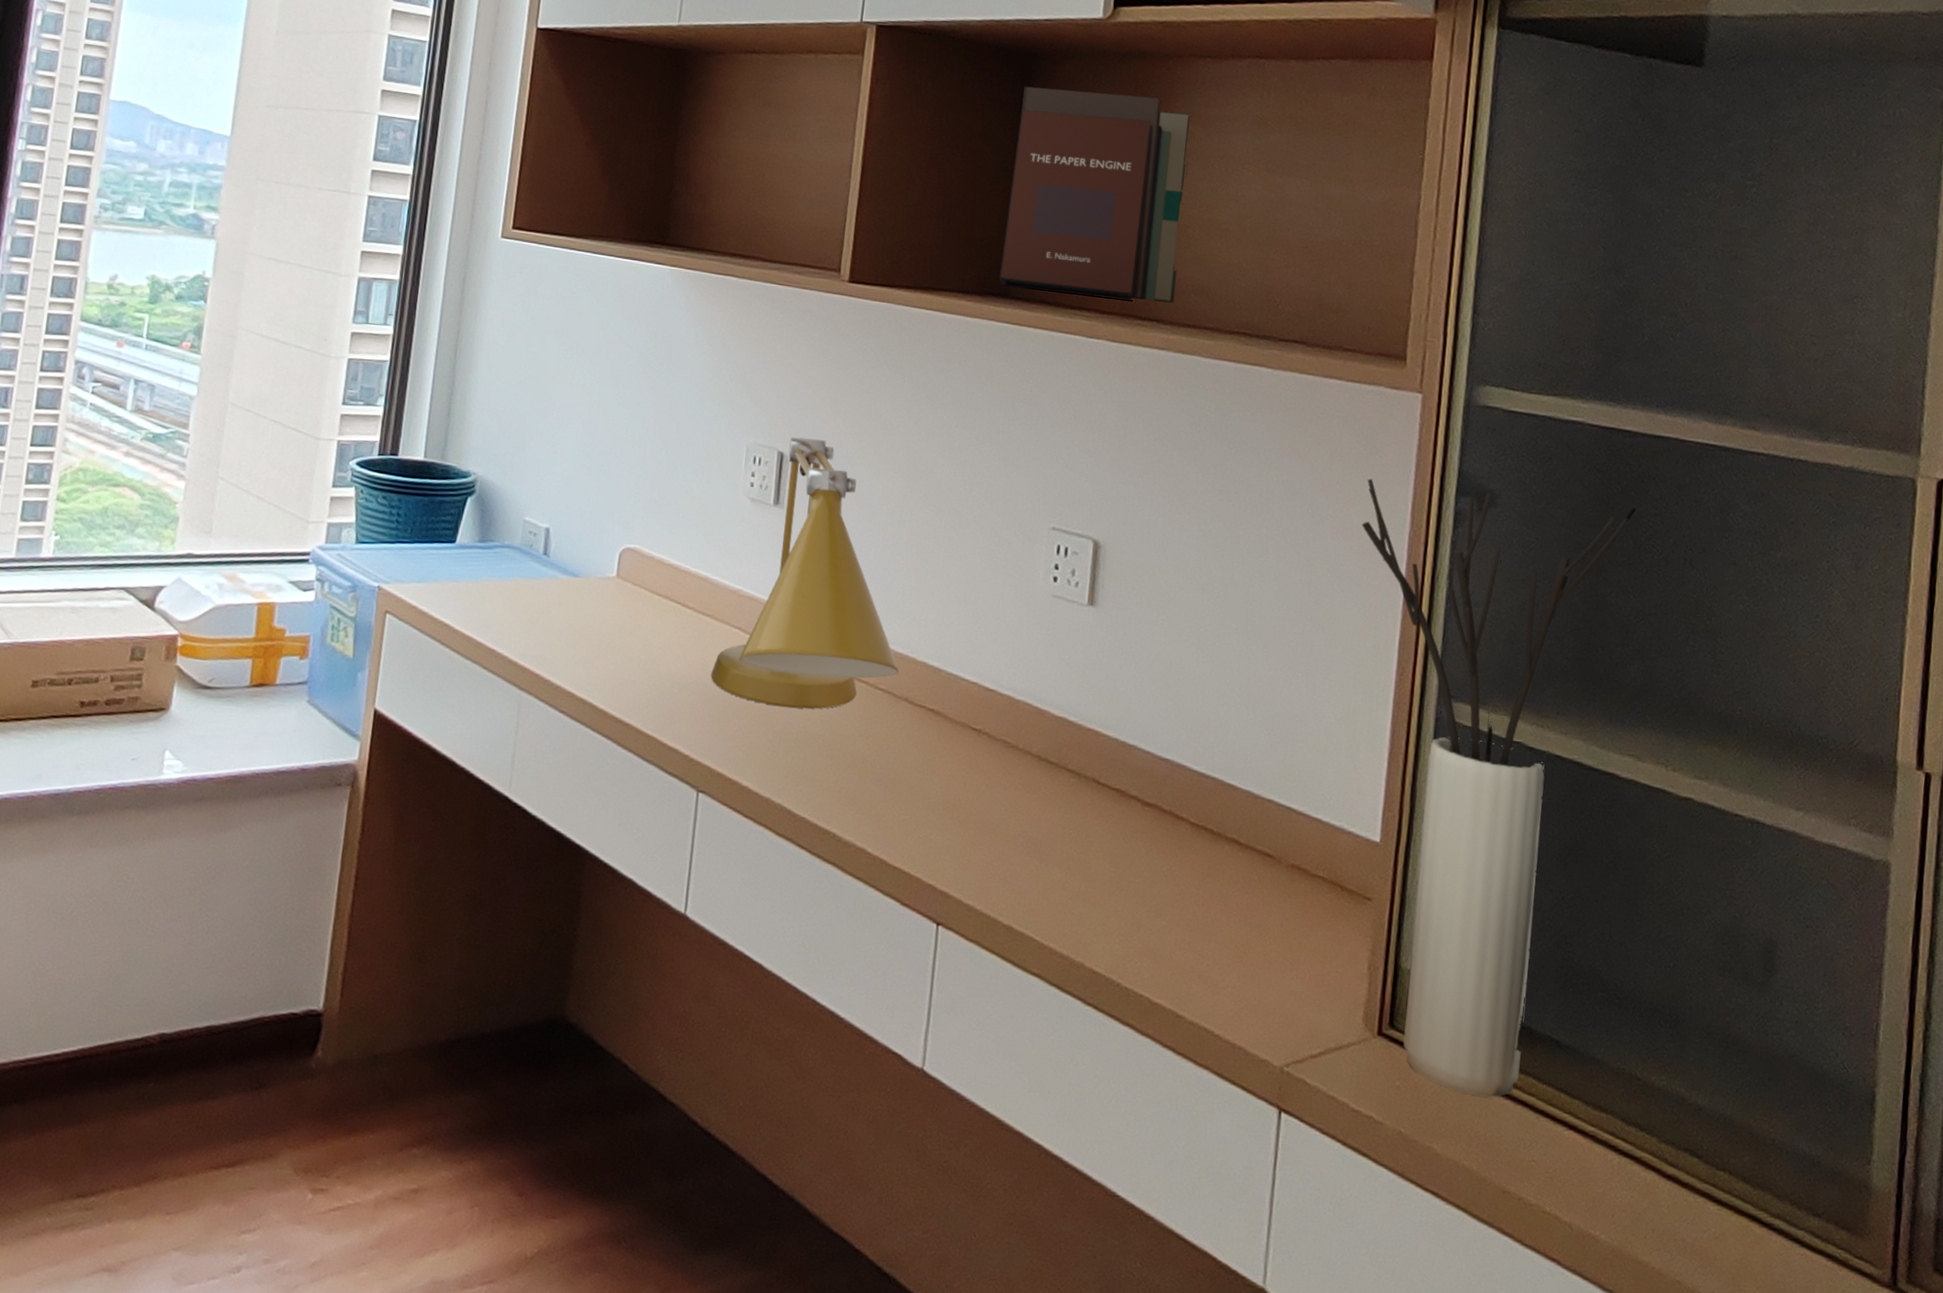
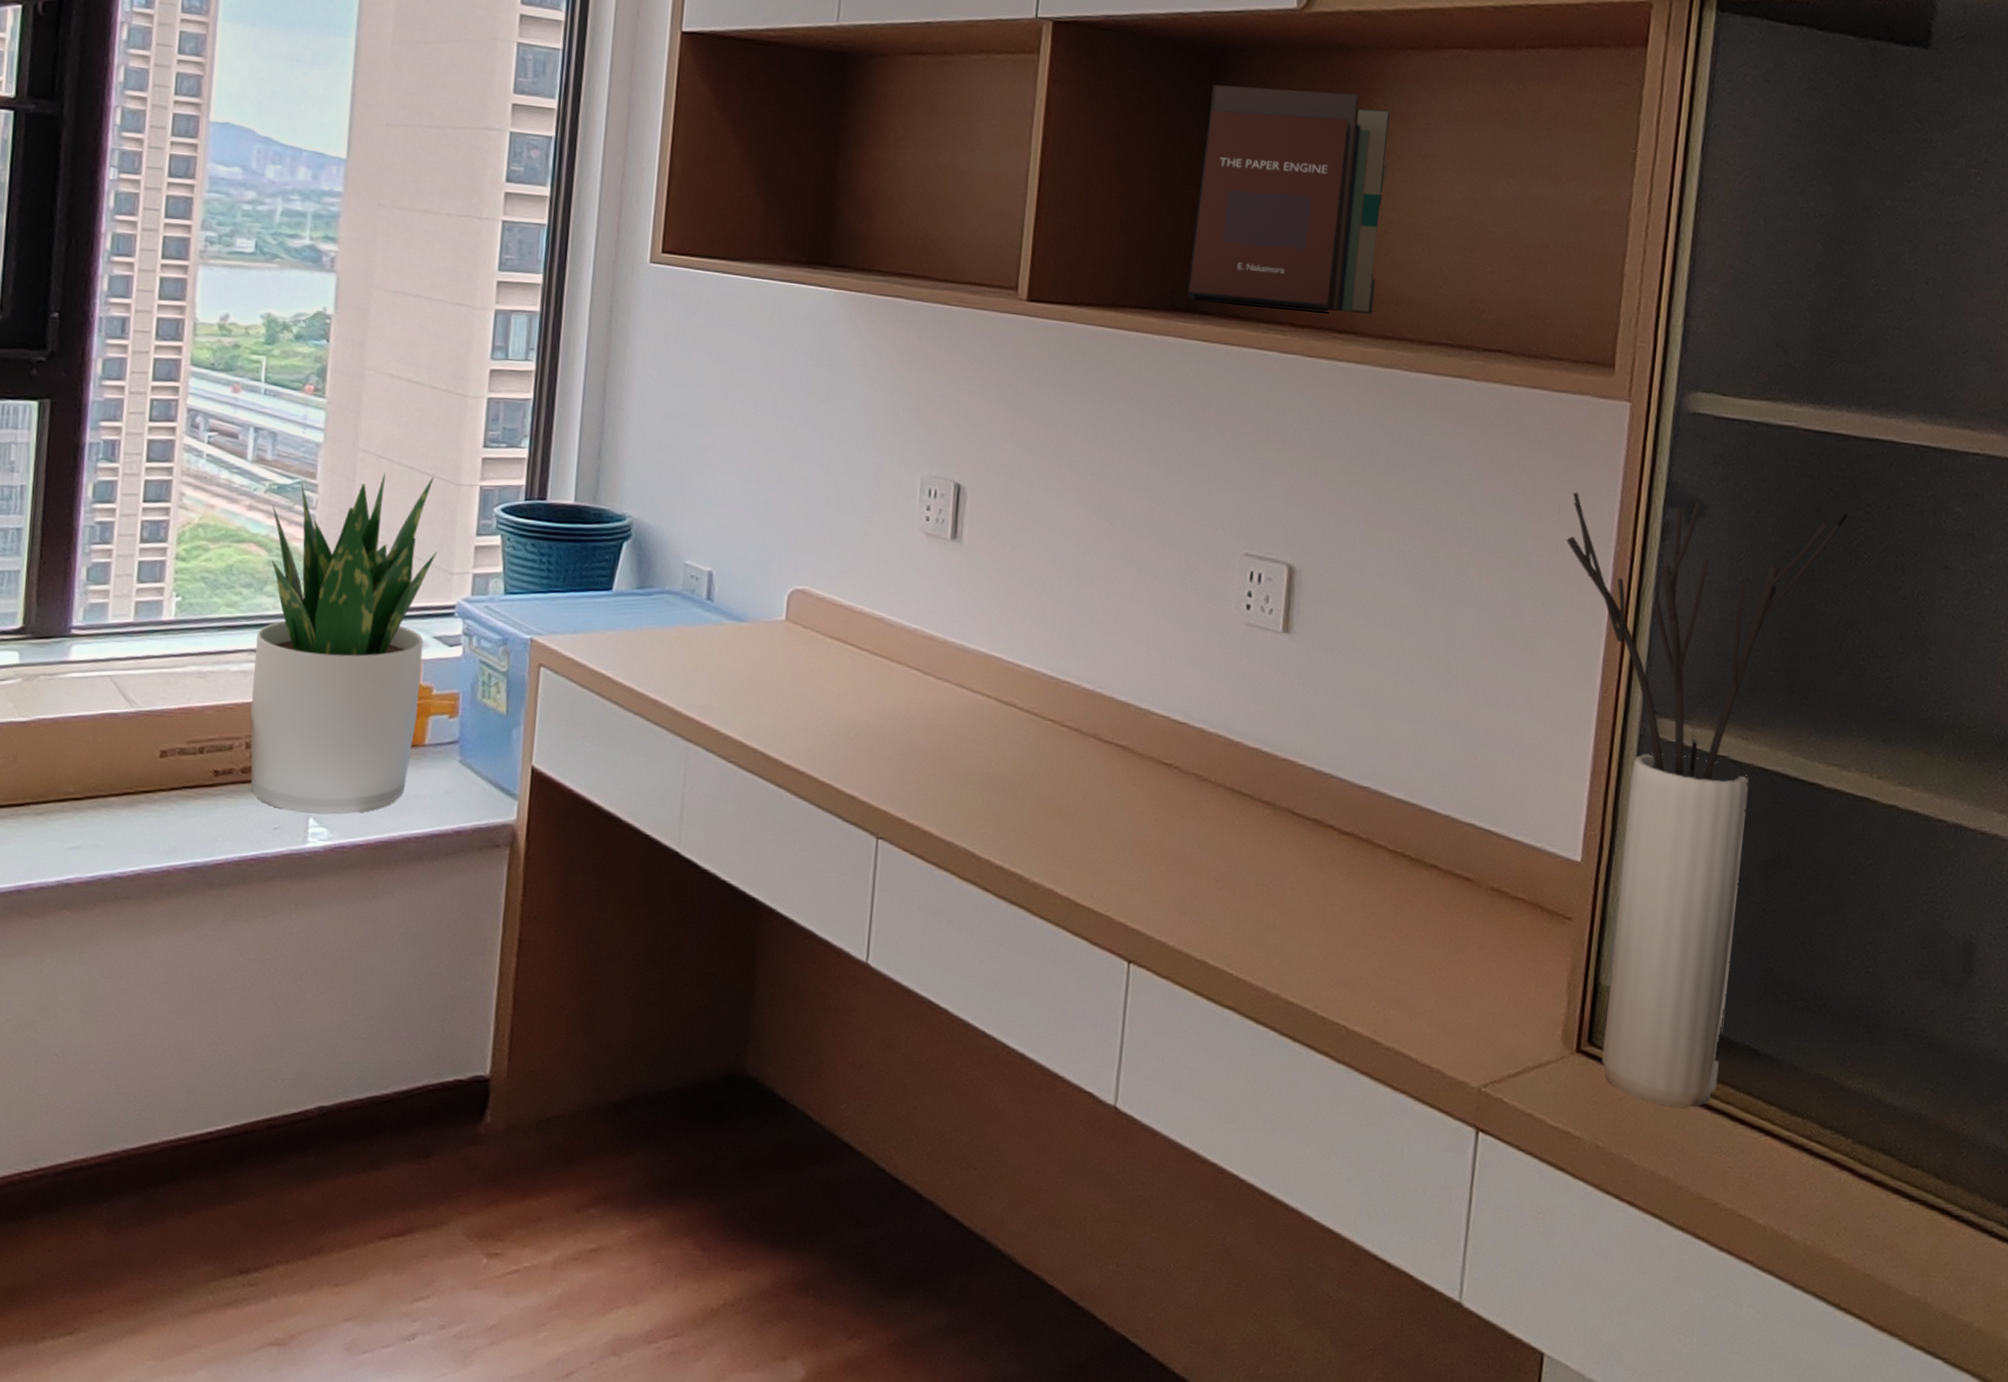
planter: none [113,425,296,749] -> present [250,473,438,815]
table lamp: present [711,436,899,709] -> none [888,467,1086,750]

